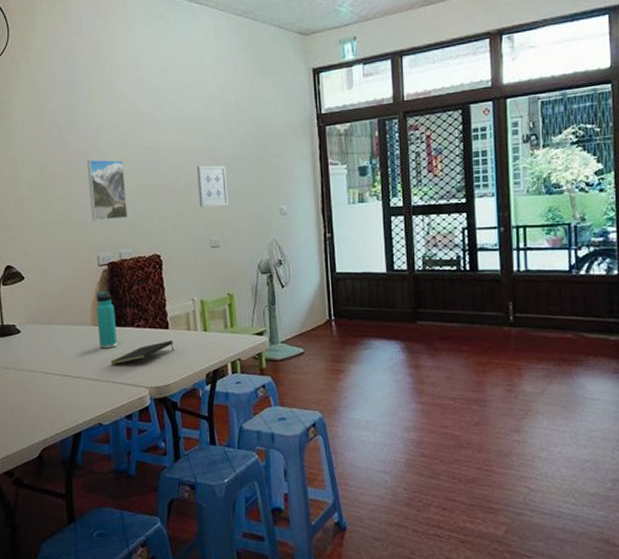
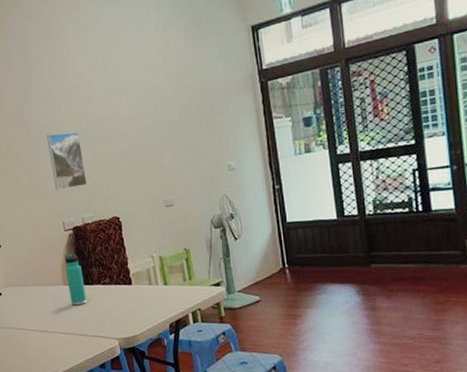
notepad: present [111,339,175,365] -> none [82,294,139,320]
wall art: present [196,165,229,207] -> none [146,129,179,170]

